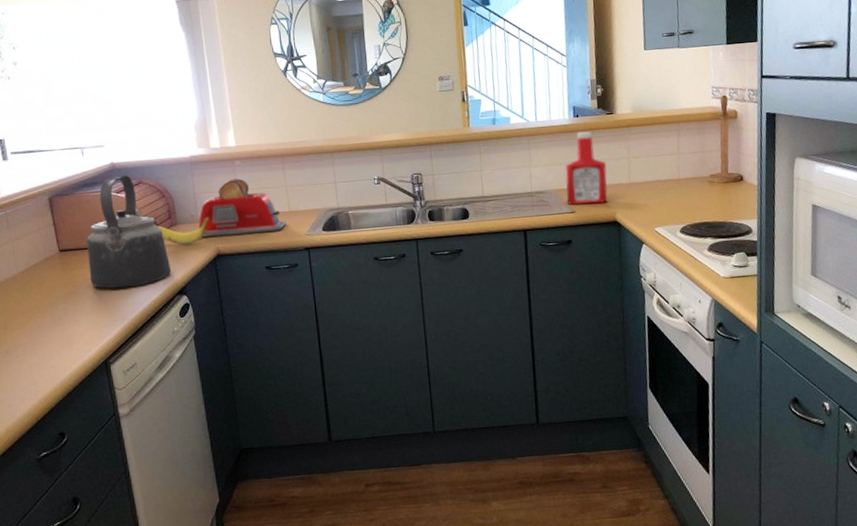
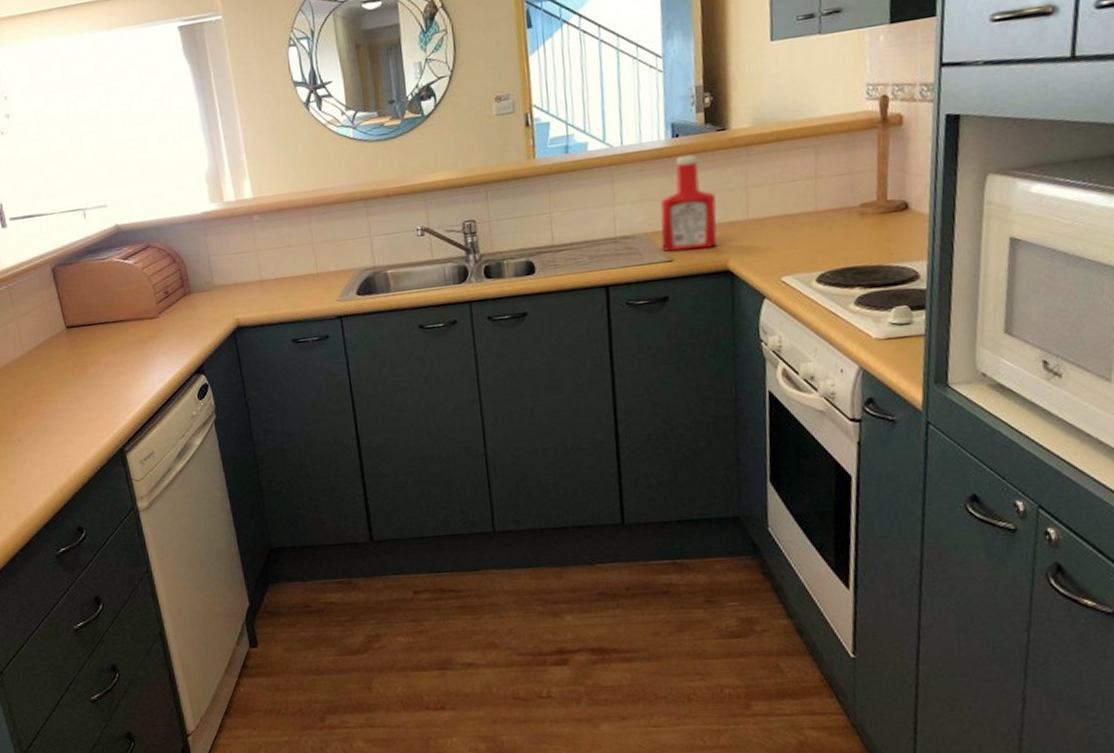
kettle: present [86,175,171,289] -> none [94,238,186,369]
banana: present [158,217,210,246] -> none [170,284,227,318]
toaster: present [198,178,286,237] -> none [214,236,314,307]

